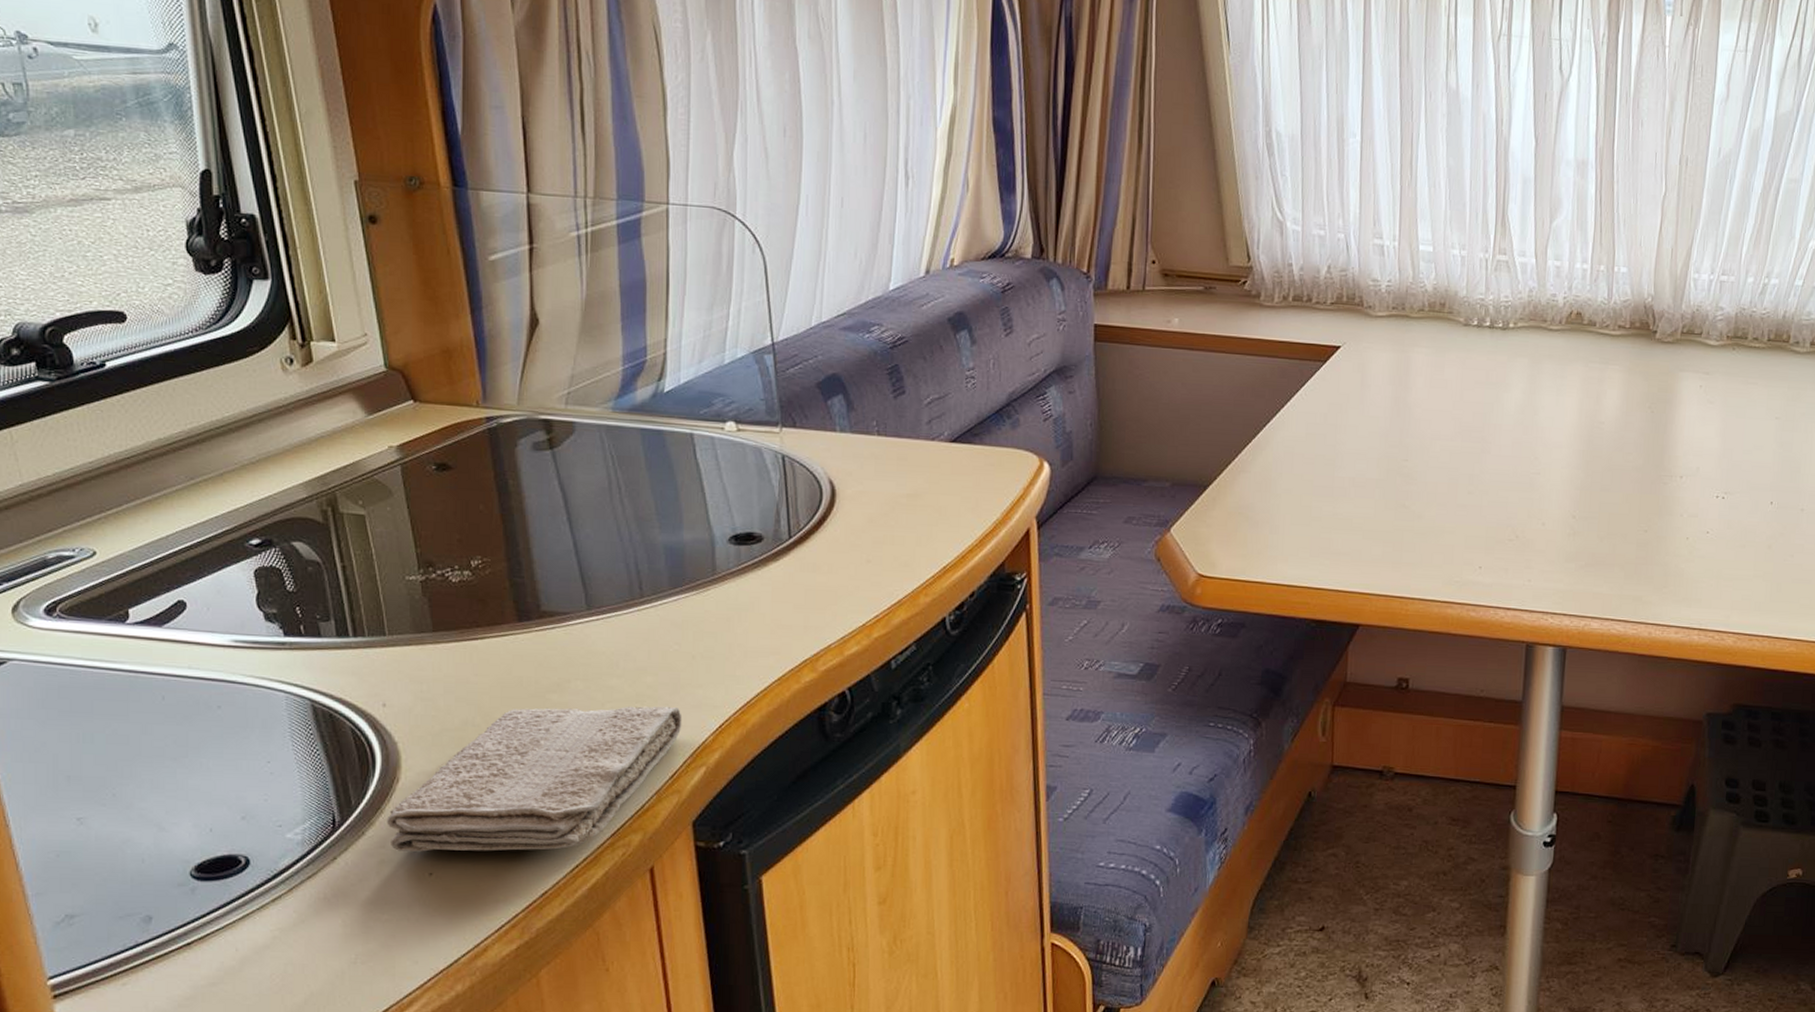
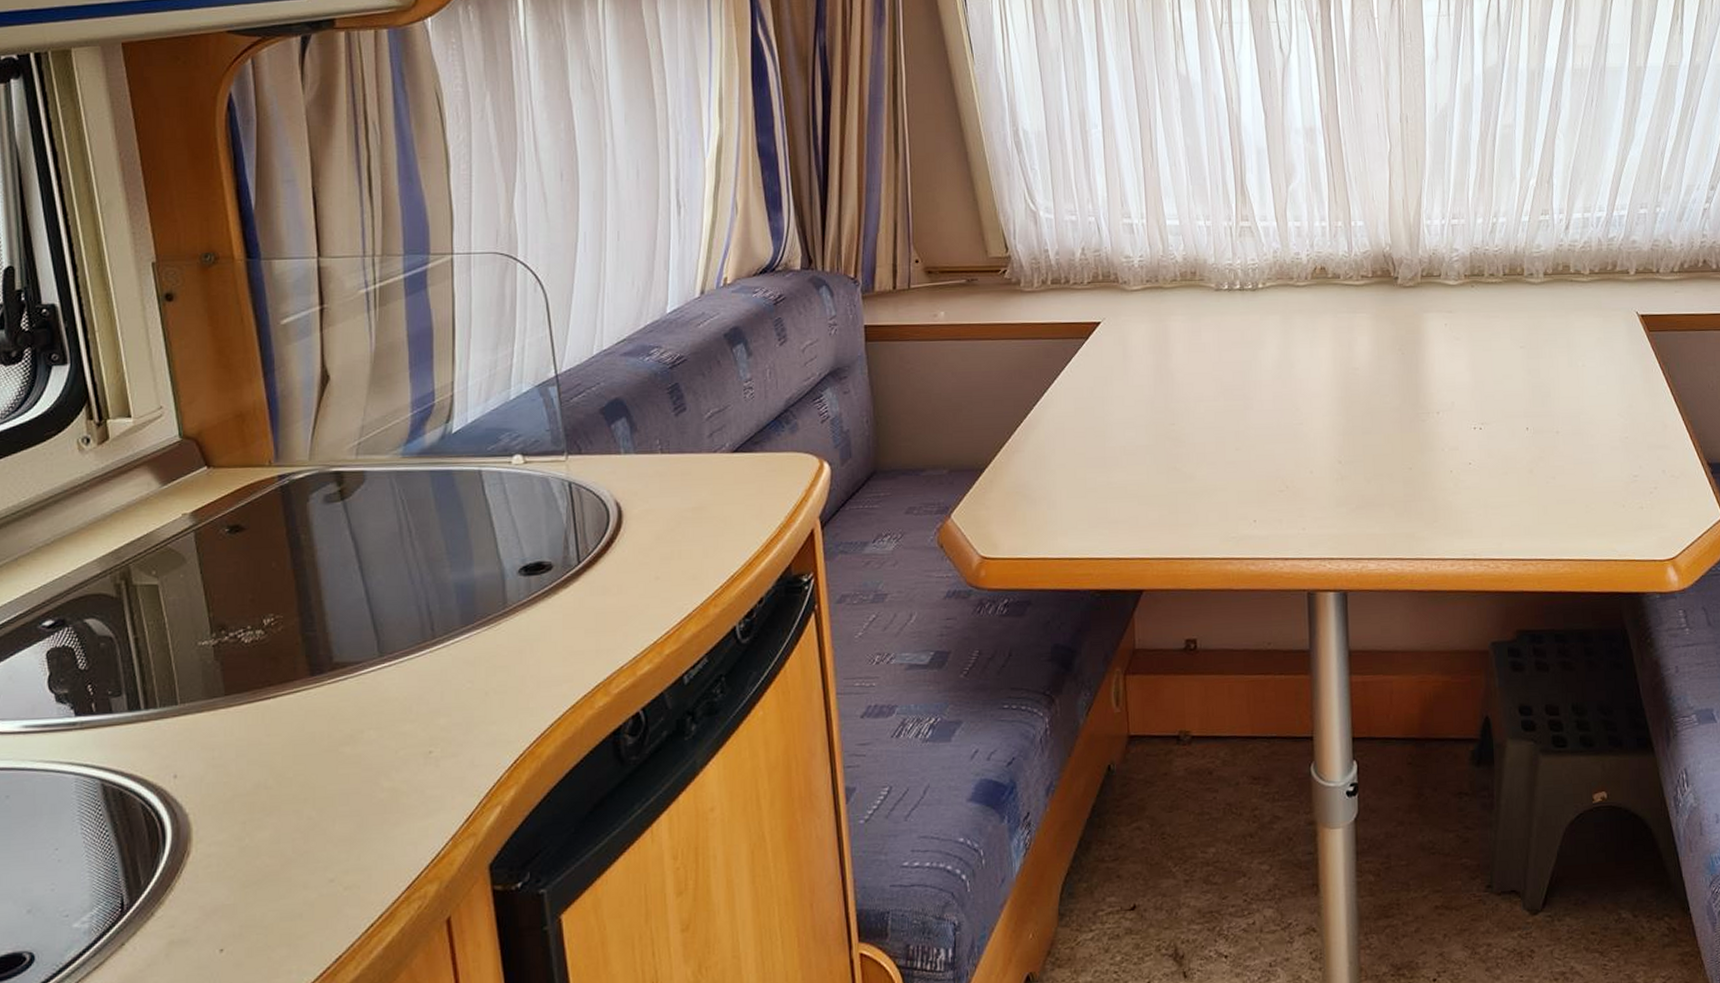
washcloth: present [387,706,682,852] -> none [176,746,477,929]

